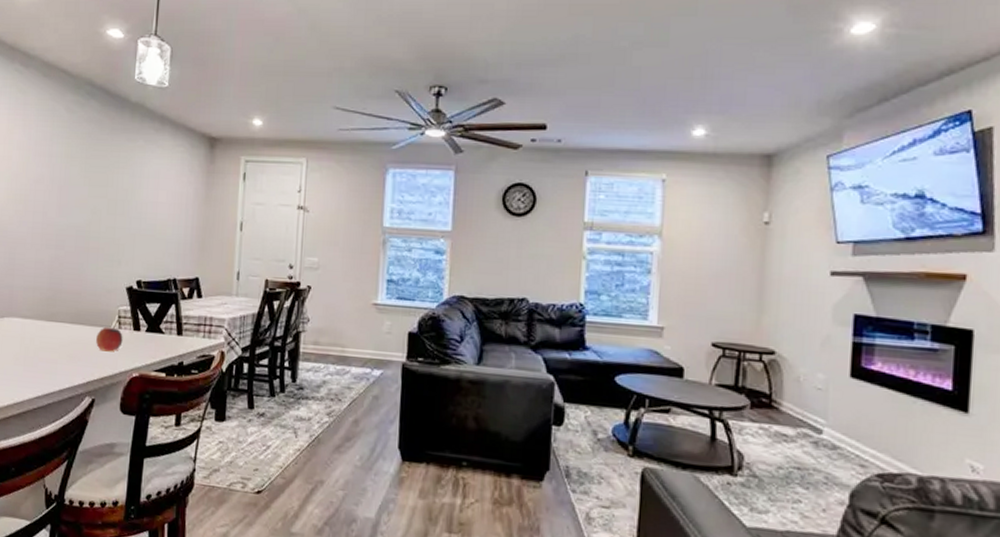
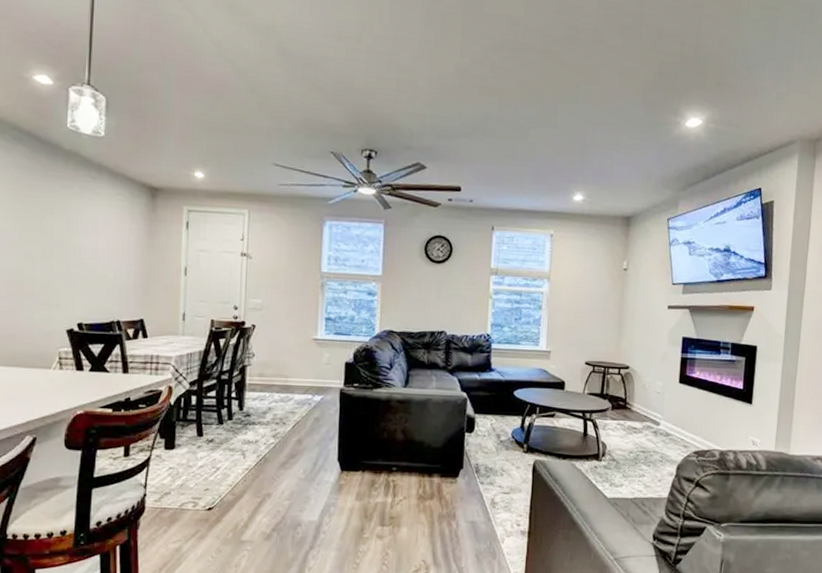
fruit: present [96,326,123,352] -> none [35,368,65,392]

